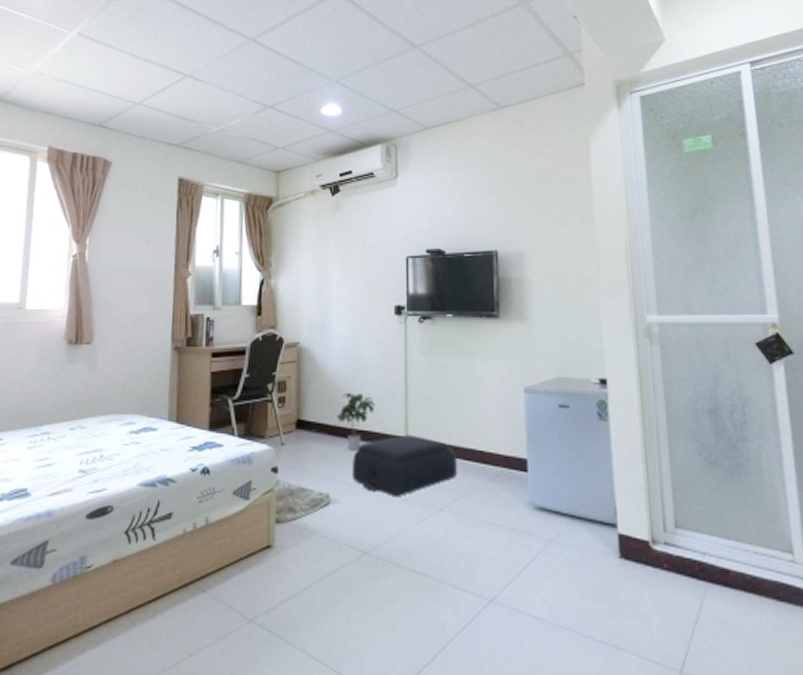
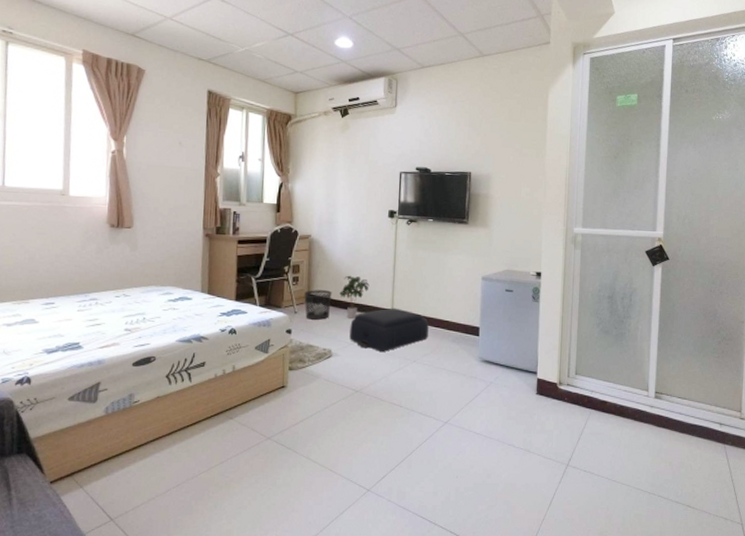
waste bin: none [293,413,328,453] -> present [304,290,332,320]

